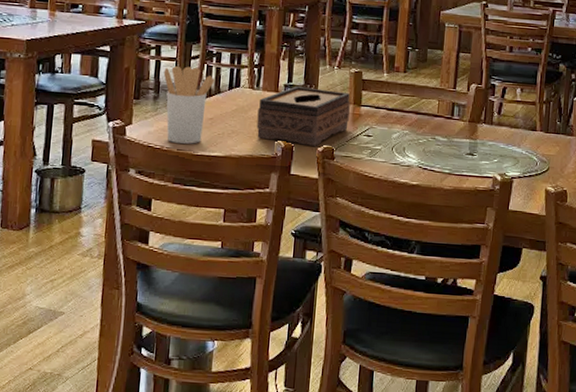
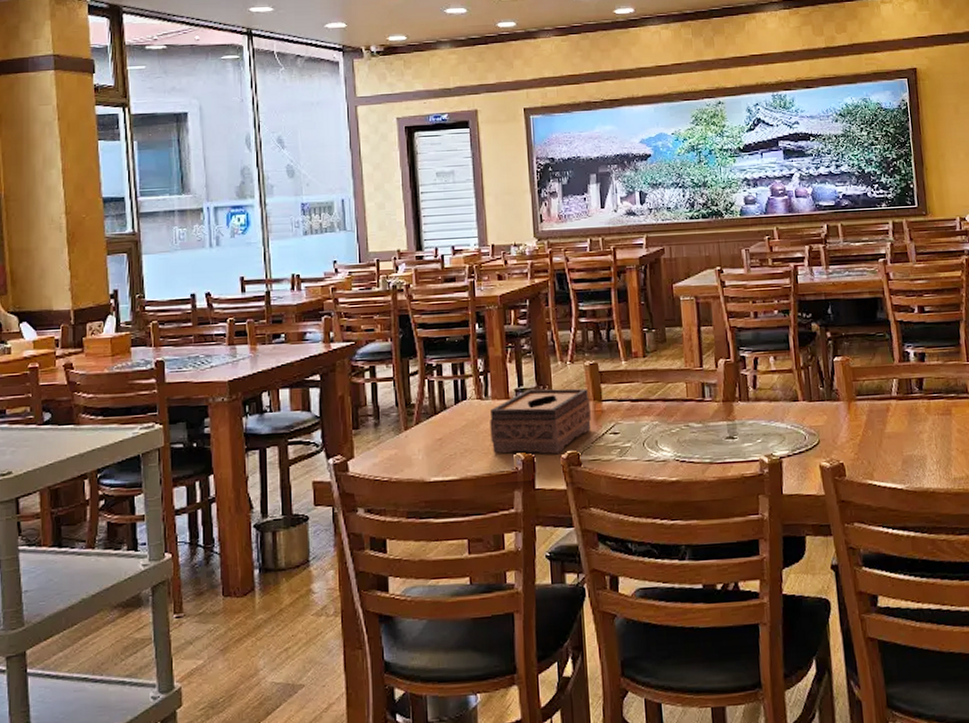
utensil holder: present [163,65,214,144] -> none [381,384,438,472]

